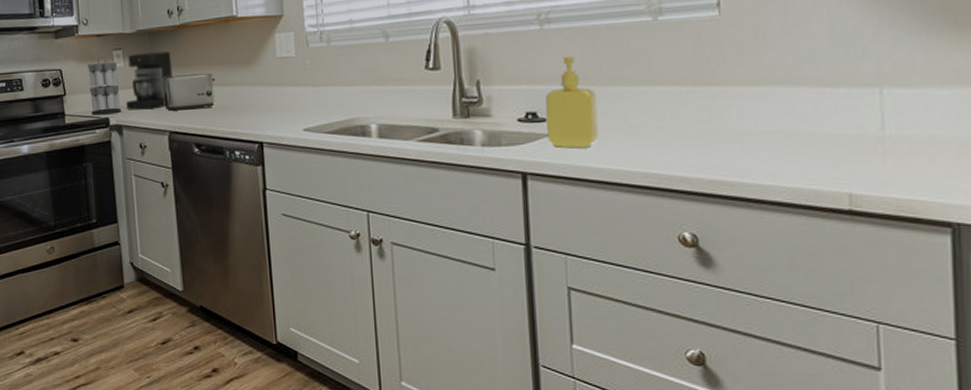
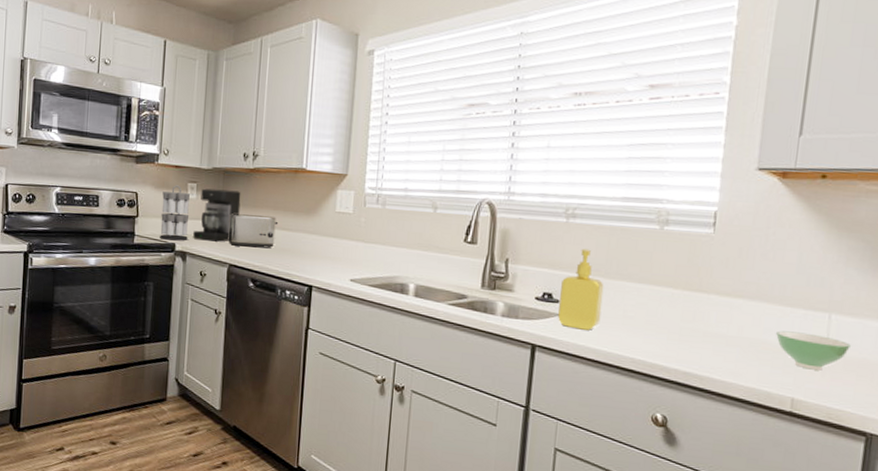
bowl: none [815,114,915,157] -> present [775,330,852,371]

